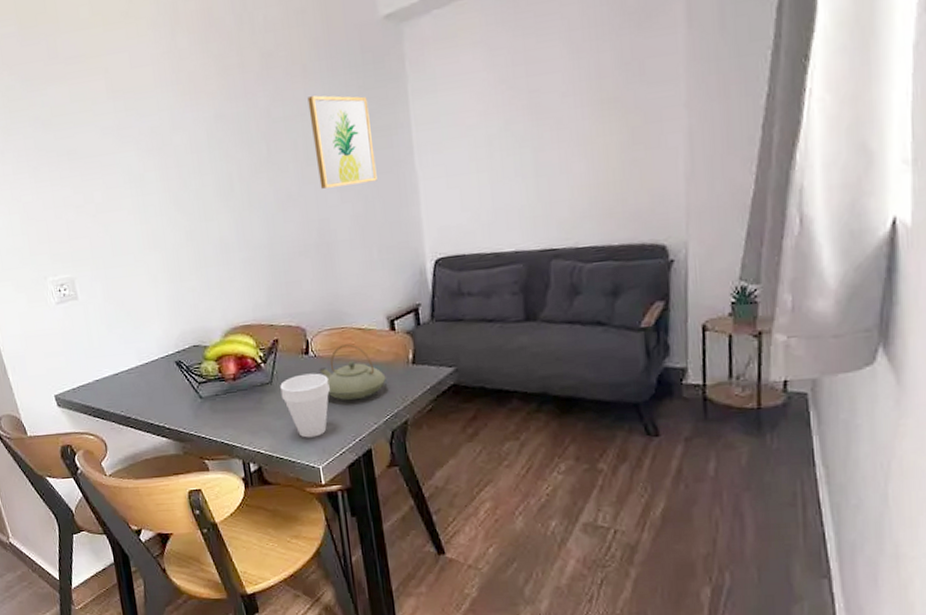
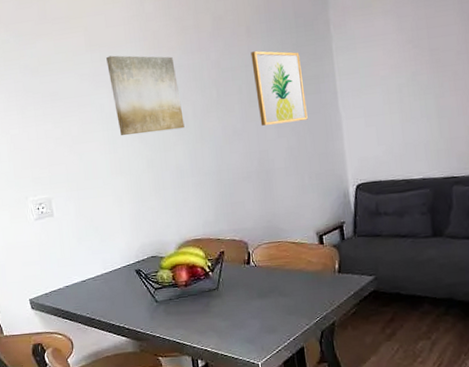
wall art: none [132,103,229,203] -> present [106,55,185,136]
cup: present [280,373,330,438] -> none [225,280,268,338]
teapot: present [319,344,386,401] -> none [259,255,316,305]

